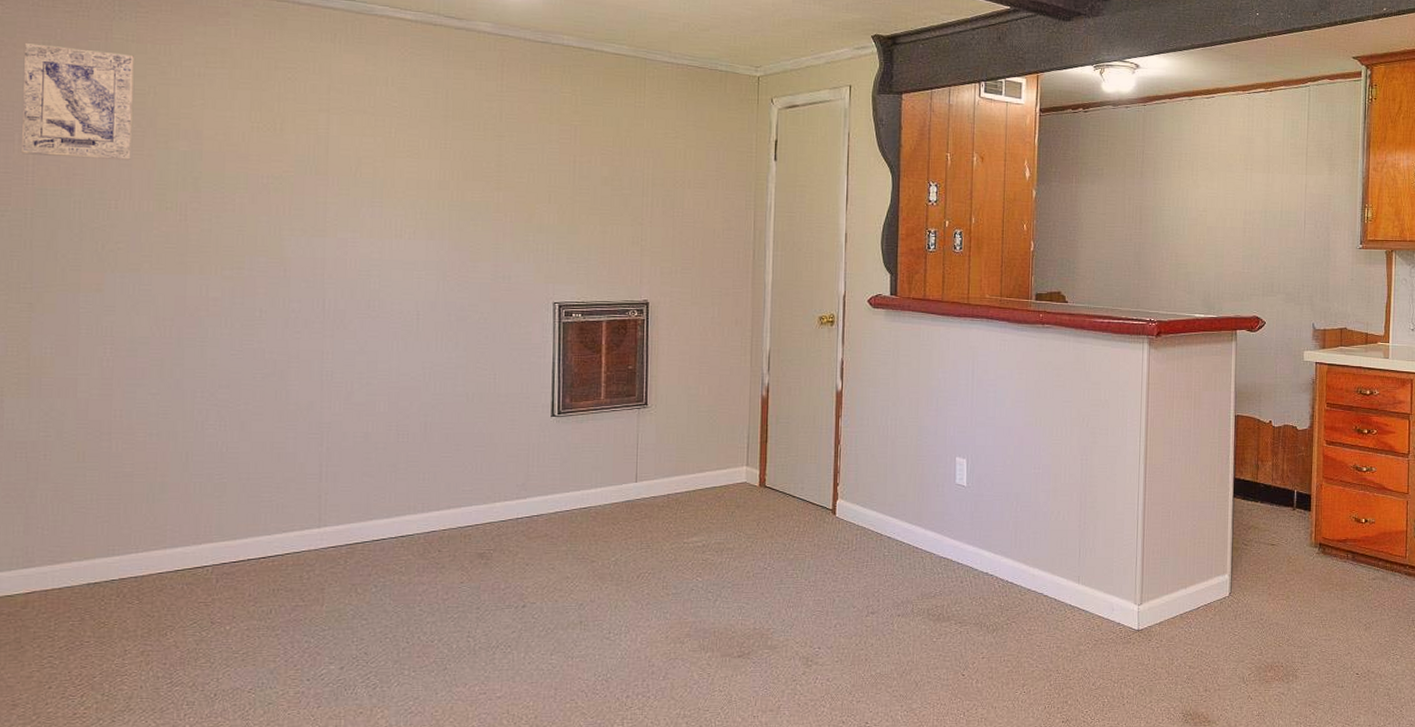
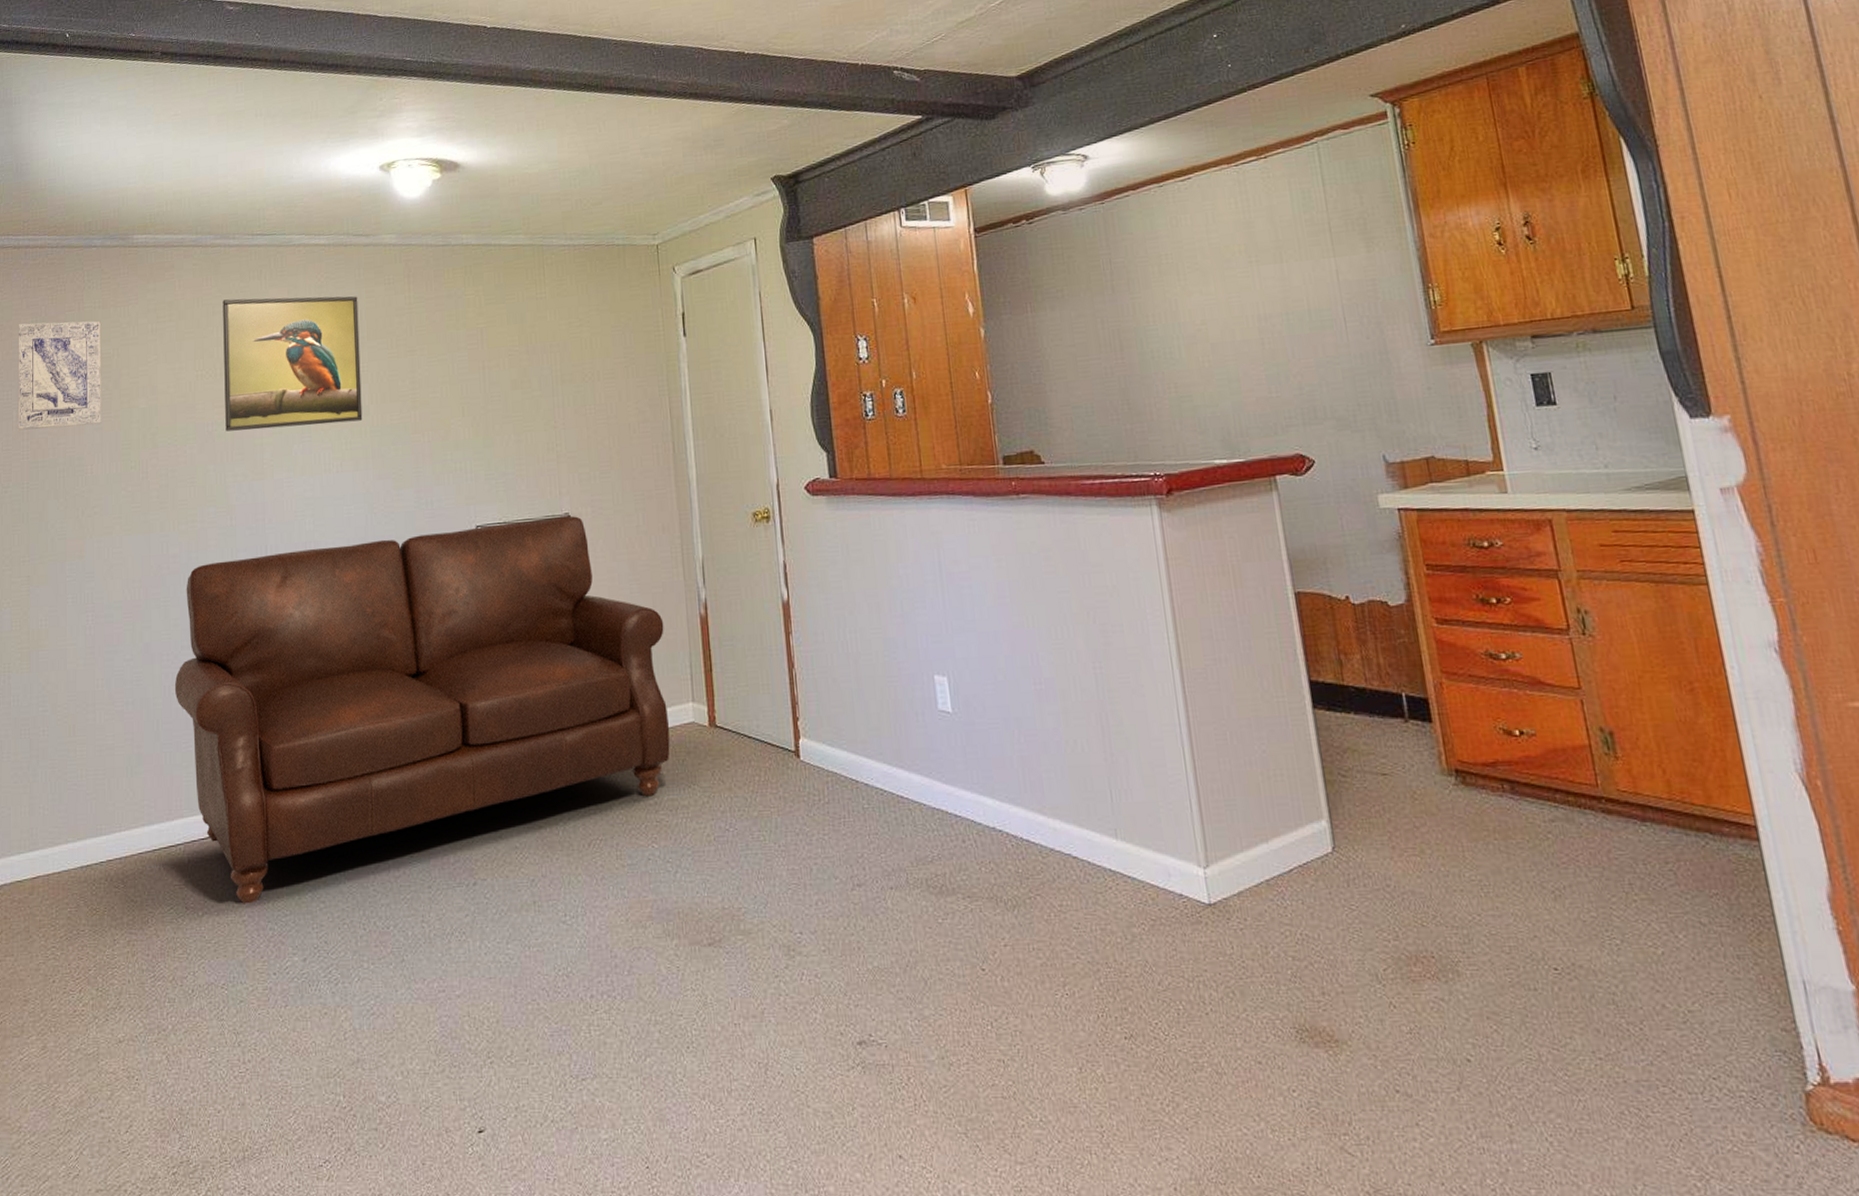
sofa: none [208,303,728,620] -> present [174,516,670,904]
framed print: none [283,56,445,194] -> present [223,296,363,432]

